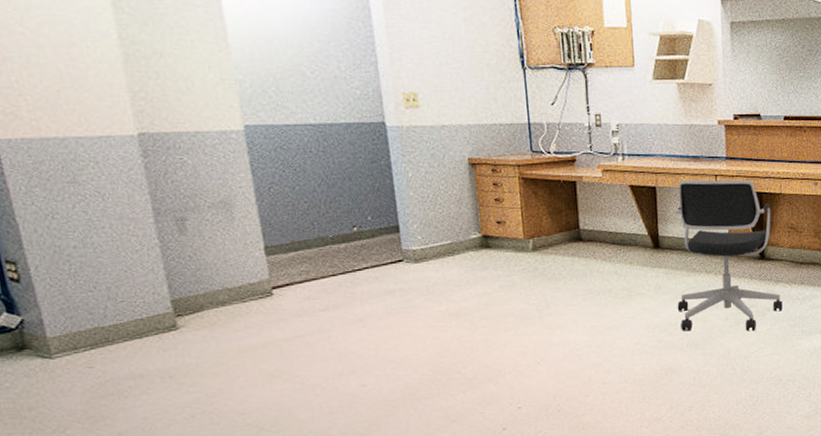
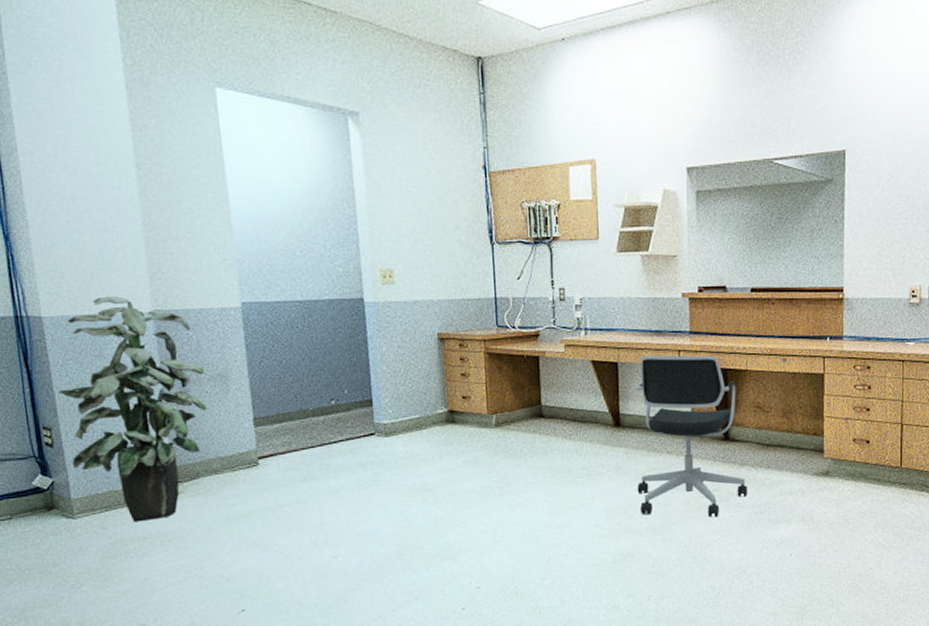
indoor plant: none [22,117,209,360] -> present [58,296,207,522]

